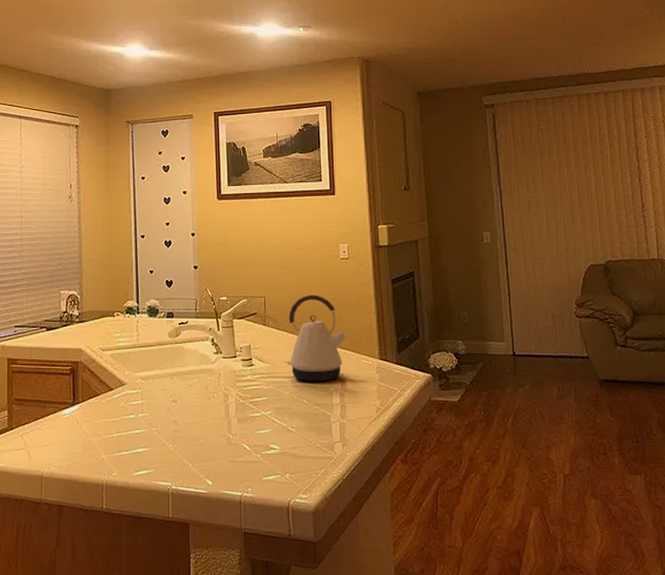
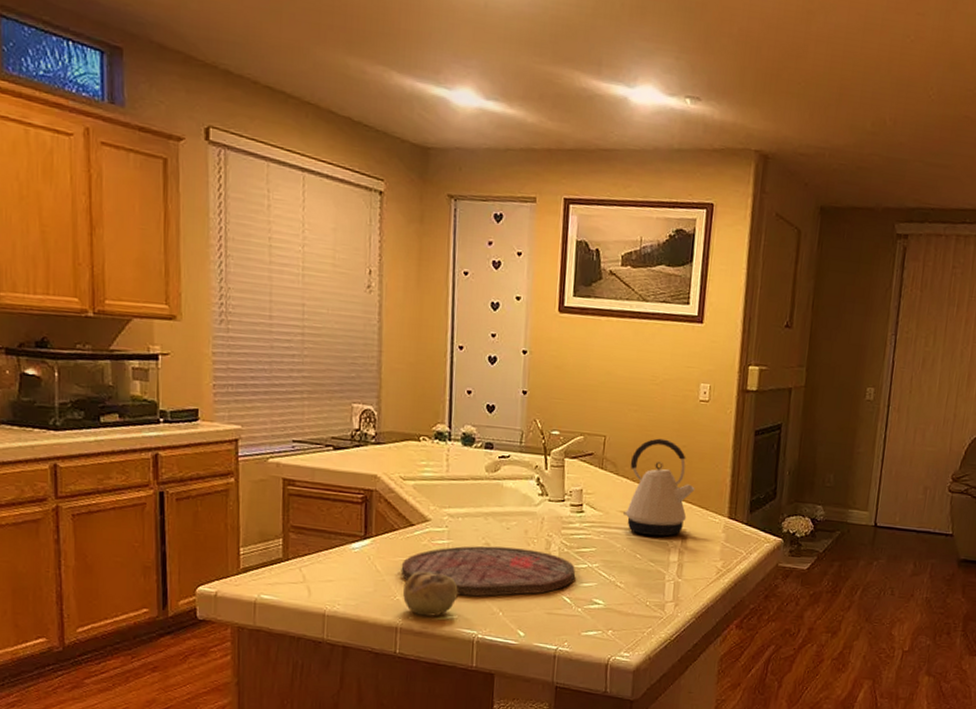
cutting board: none [104,403,251,450] -> present [401,546,575,597]
fruit: none [107,431,153,473] -> present [403,572,458,617]

